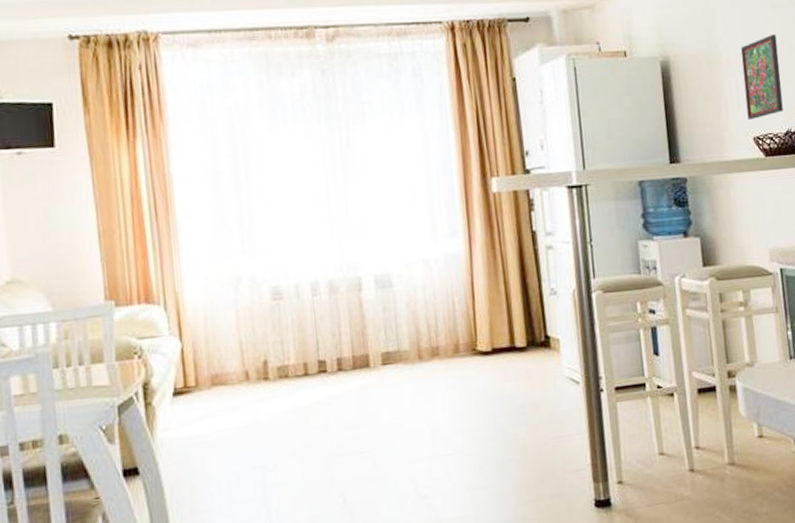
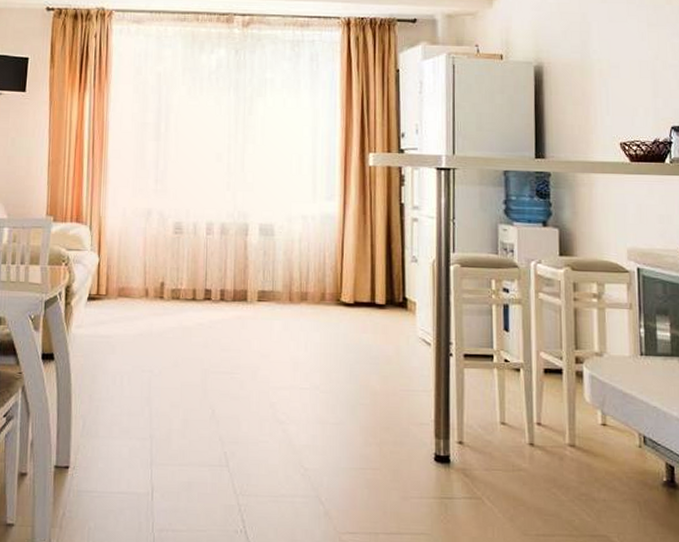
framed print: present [741,35,783,120] -> none [614,51,653,127]

